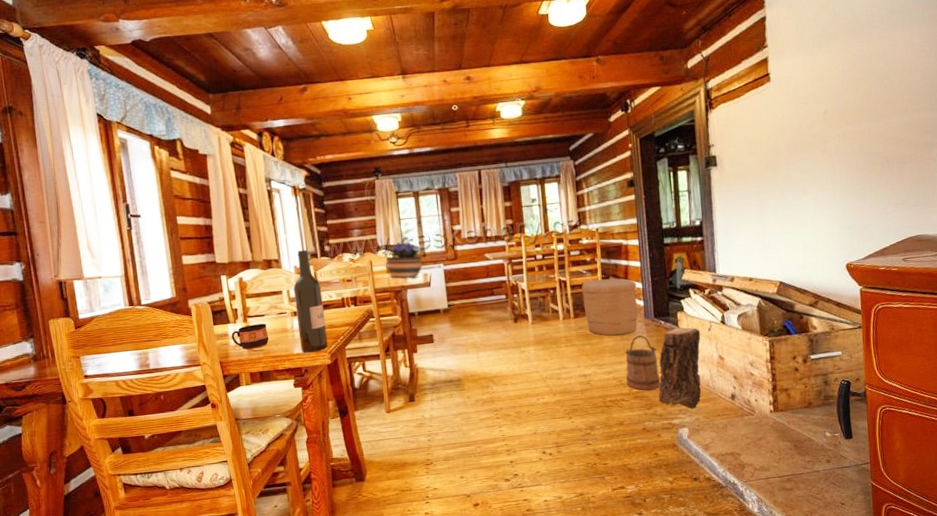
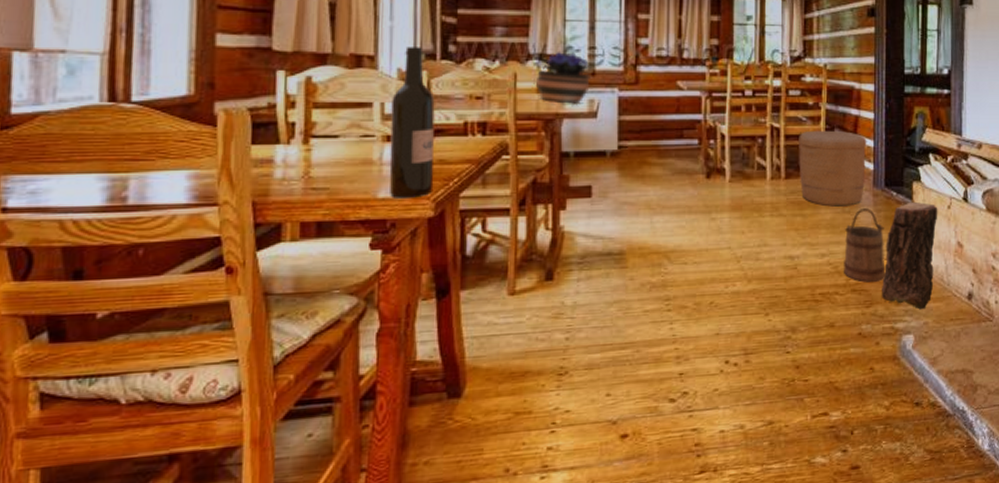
cup: present [231,323,269,350] -> none [279,149,341,186]

